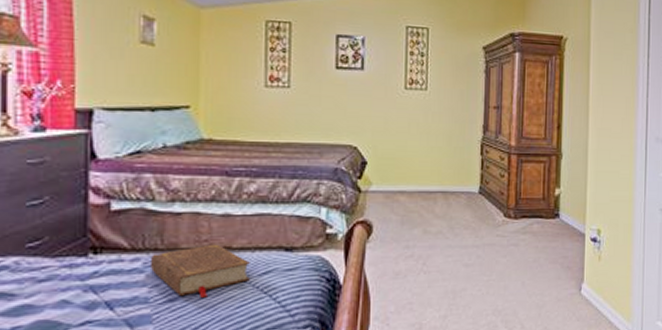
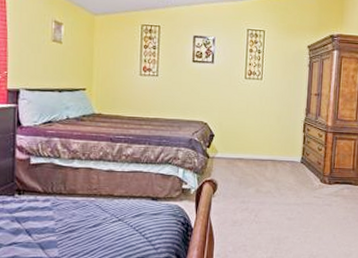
book: present [149,244,250,298] -> none [56,192,126,231]

